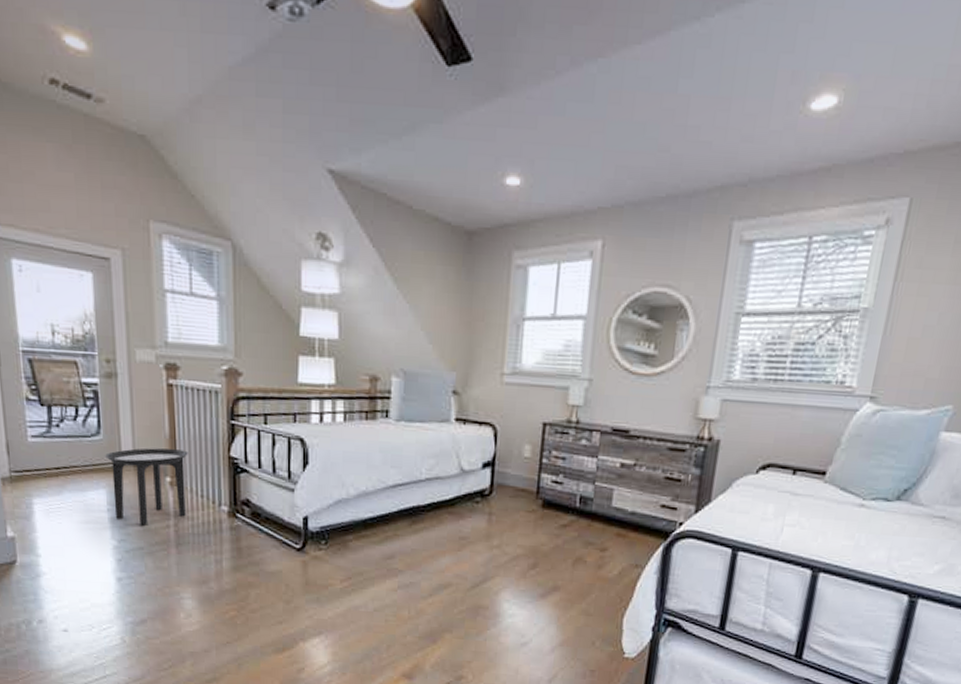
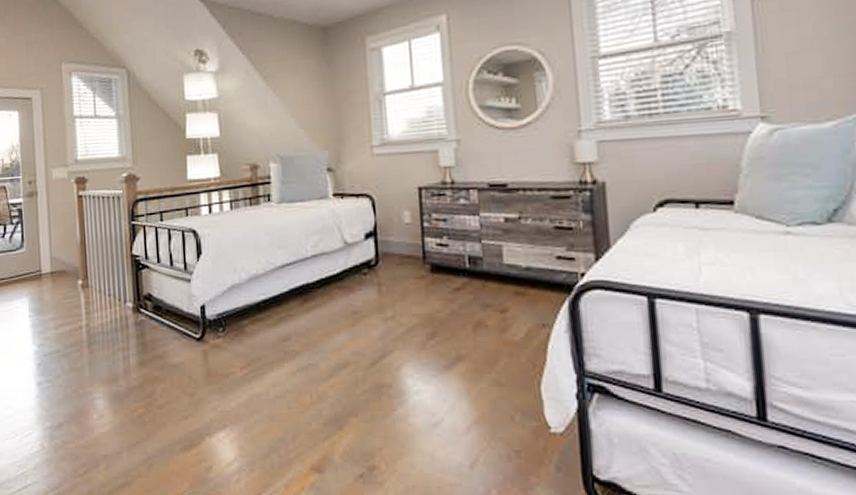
side table: present [105,448,188,526] -> none [27,253,97,328]

